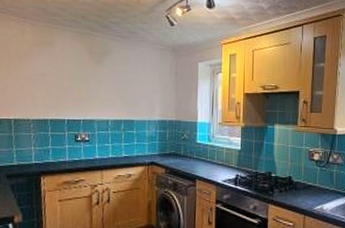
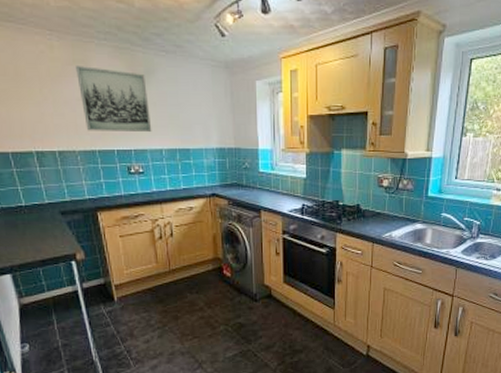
wall art: none [41,47,102,104] -> present [76,66,152,132]

